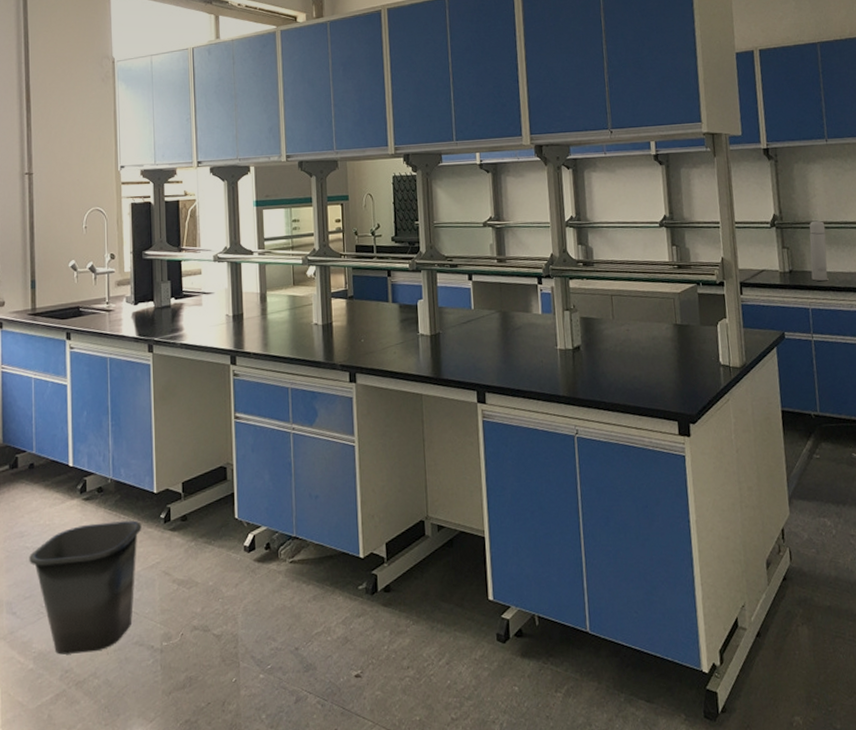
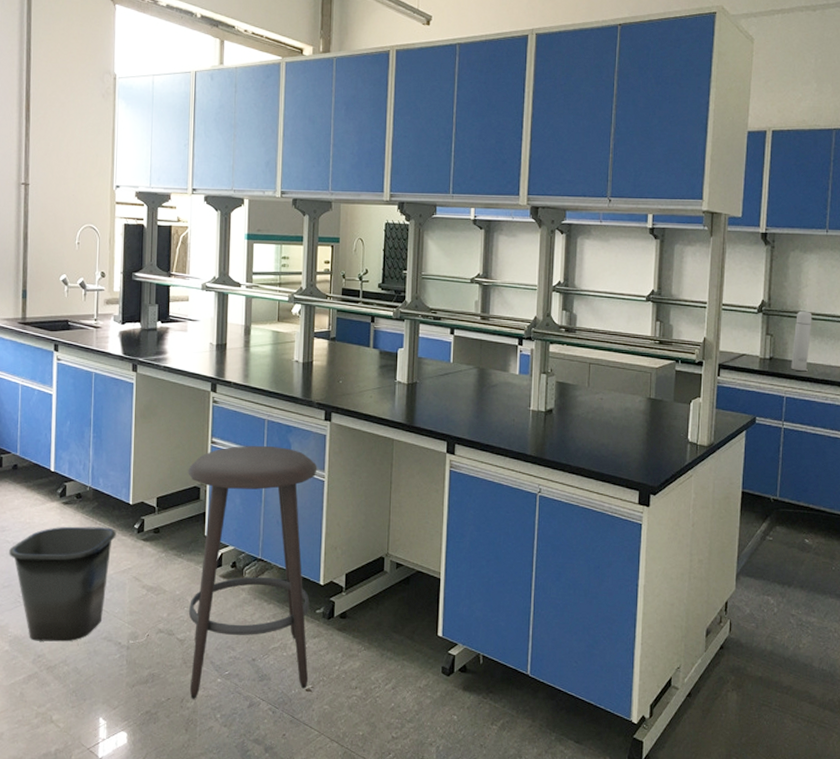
stool: none [212,415,357,701] -> present [188,446,318,699]

